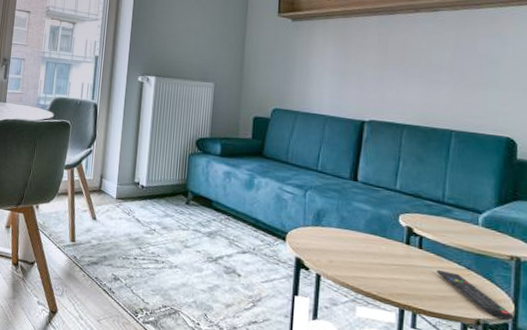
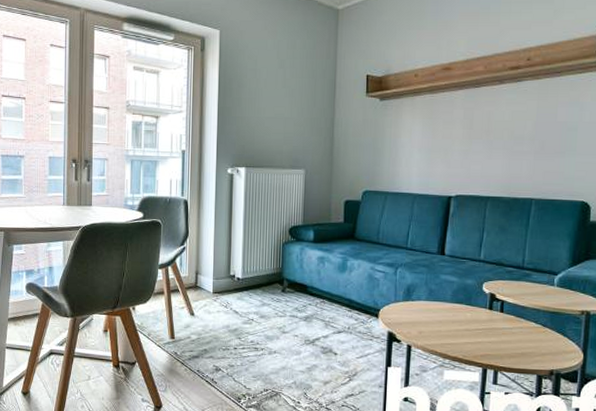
remote control: present [437,270,514,321] -> none [516,330,583,368]

